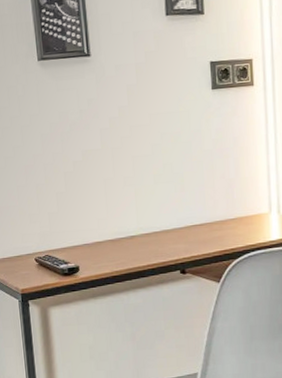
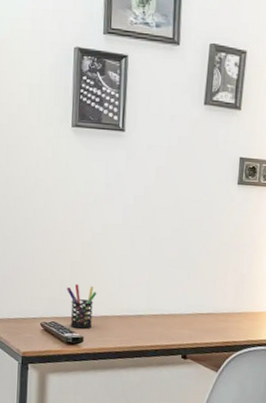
pen holder: none [56,214,86,258] -> present [67,284,97,329]

